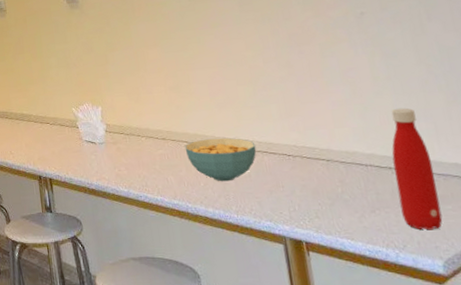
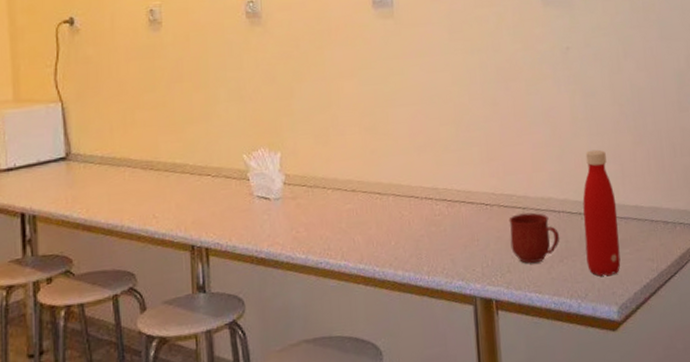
cereal bowl: present [184,137,257,182] -> none [376,187,454,239]
mug: none [313,164,370,212] -> present [508,212,560,264]

